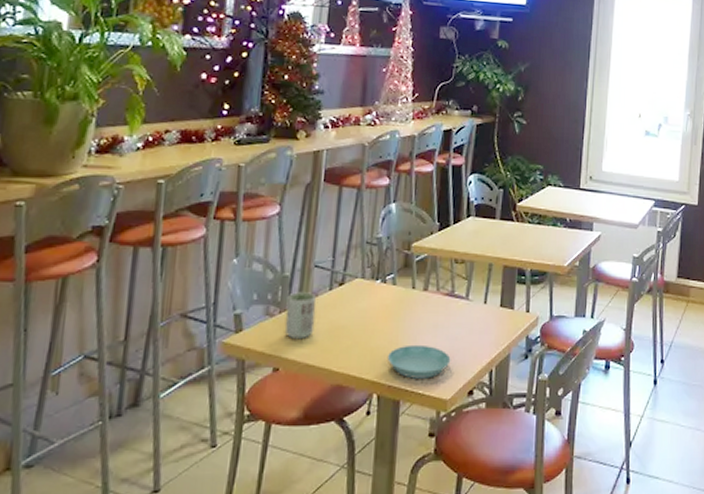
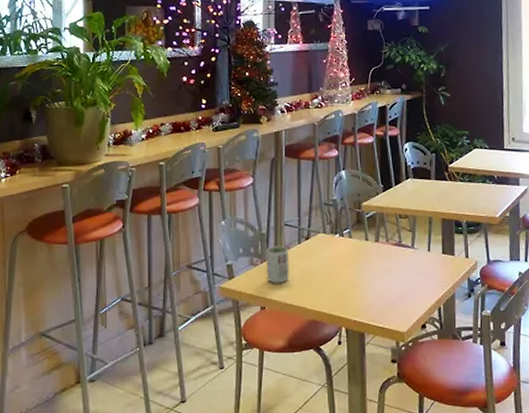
saucer: present [388,344,451,379] -> none [351,286,404,315]

